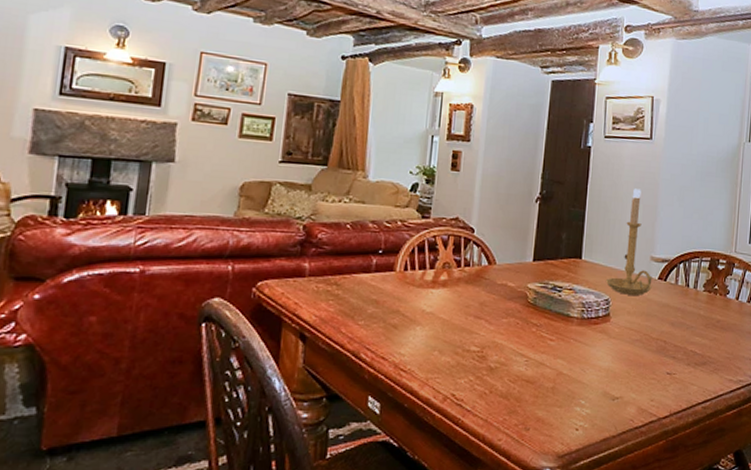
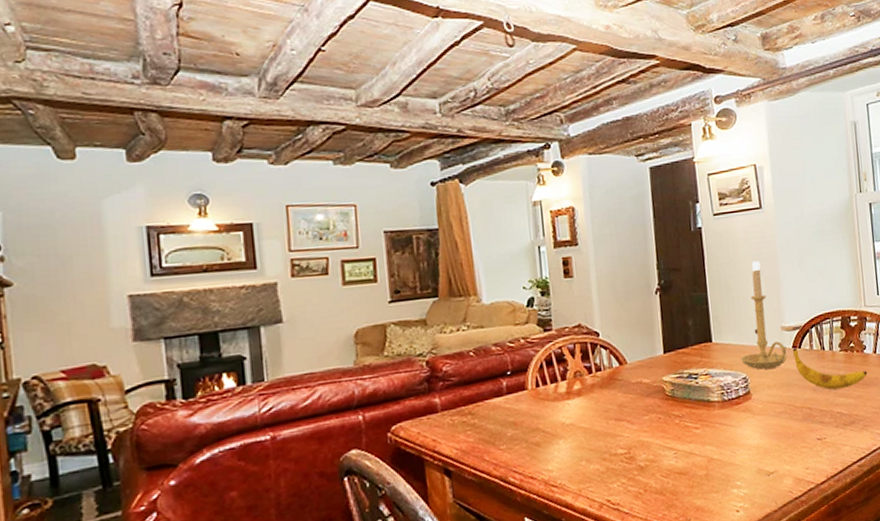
banana: none [657,279,727,328] -> present [792,347,868,390]

